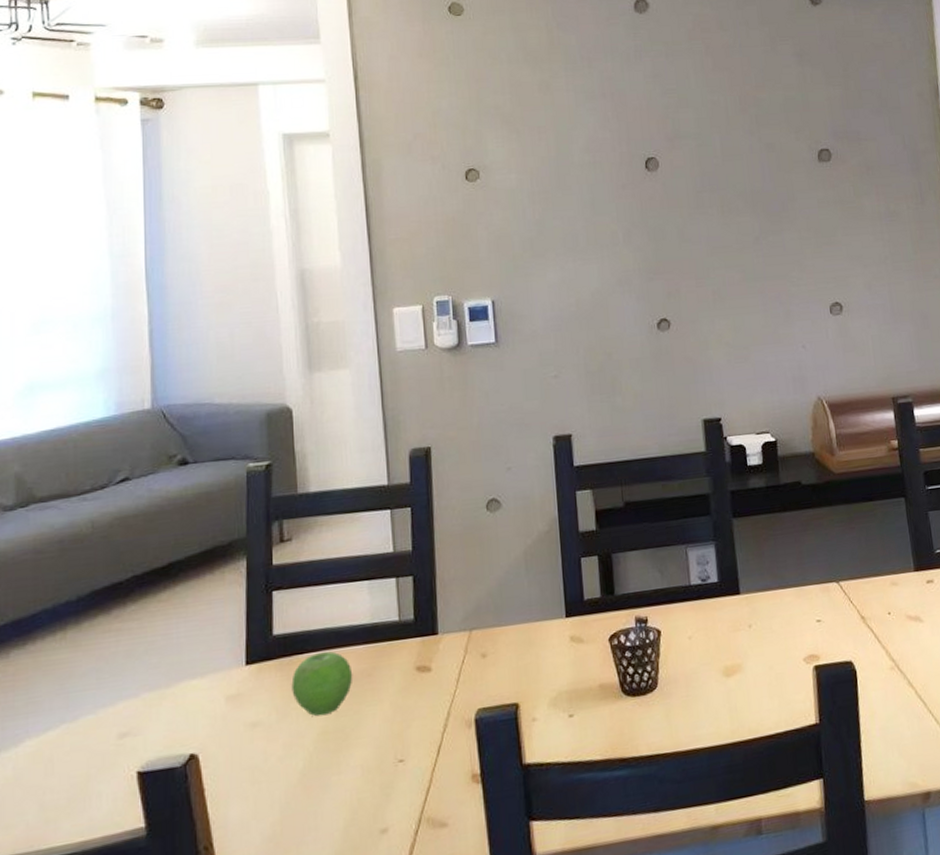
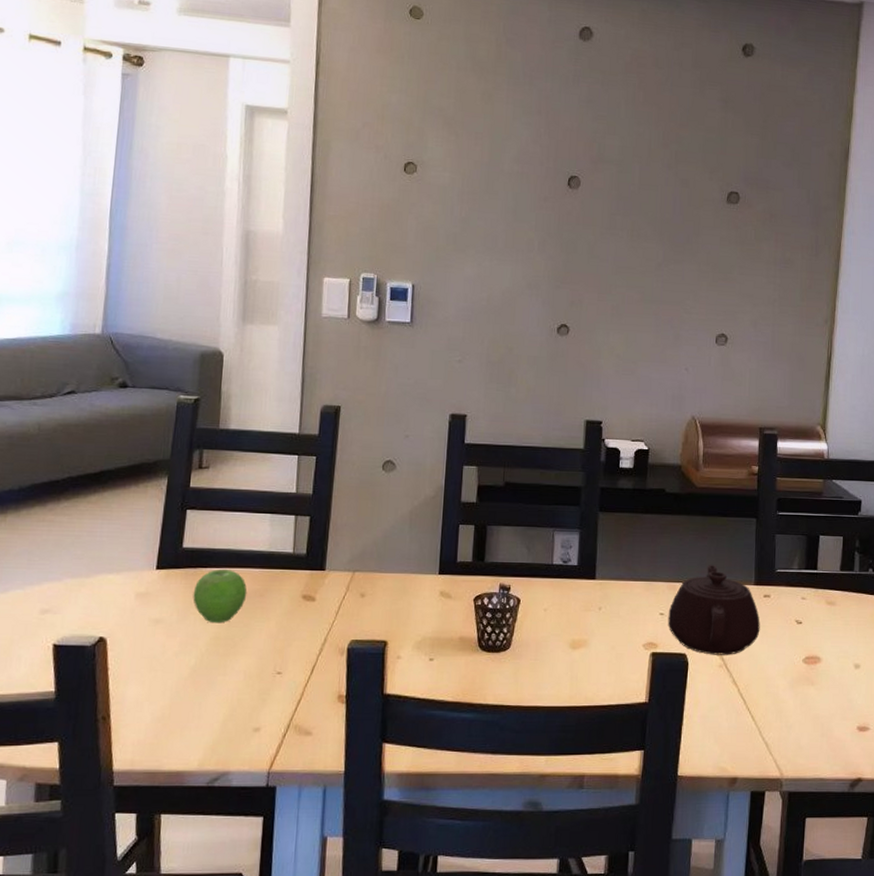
teapot: none [825,556,929,658] -> present [667,565,760,655]

